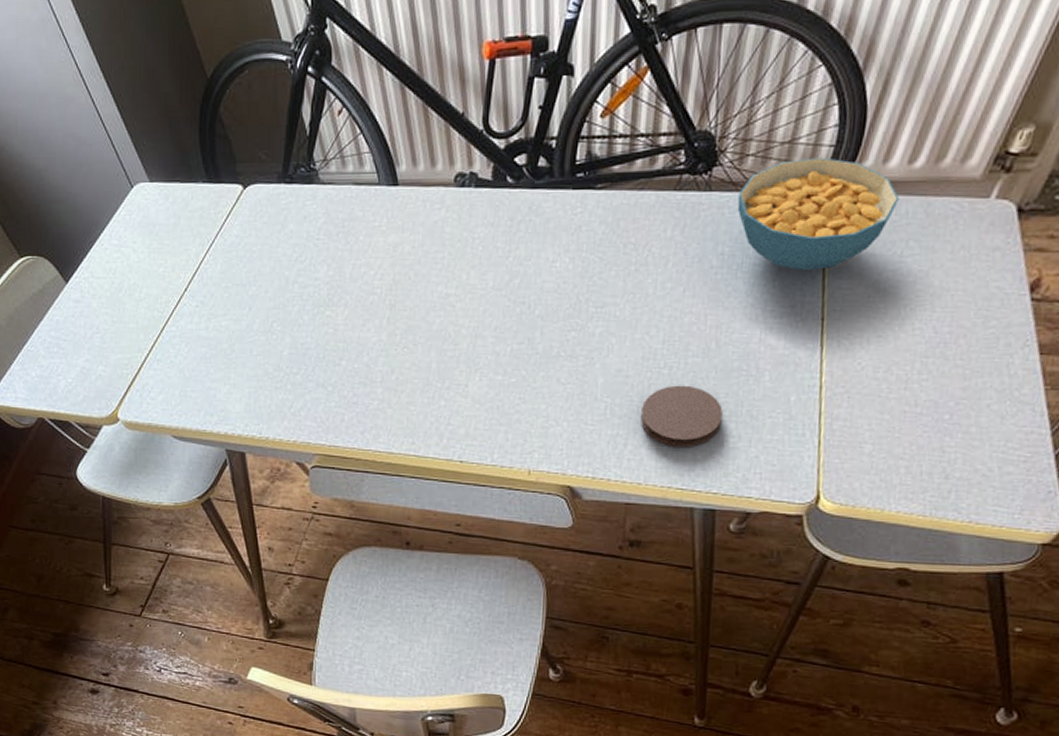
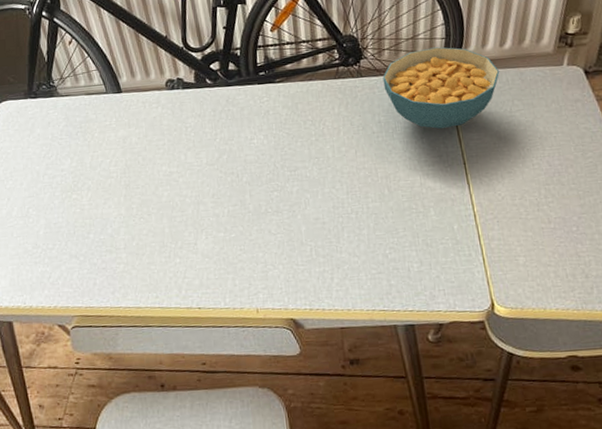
coaster: present [641,385,724,447] -> none [340,225,405,276]

